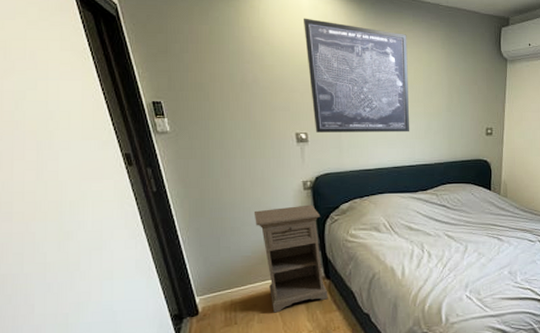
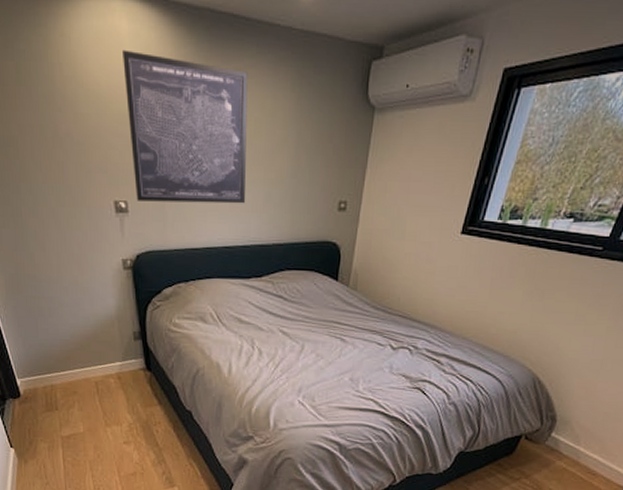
nightstand: present [253,204,328,313] -> none [71,287,149,402]

